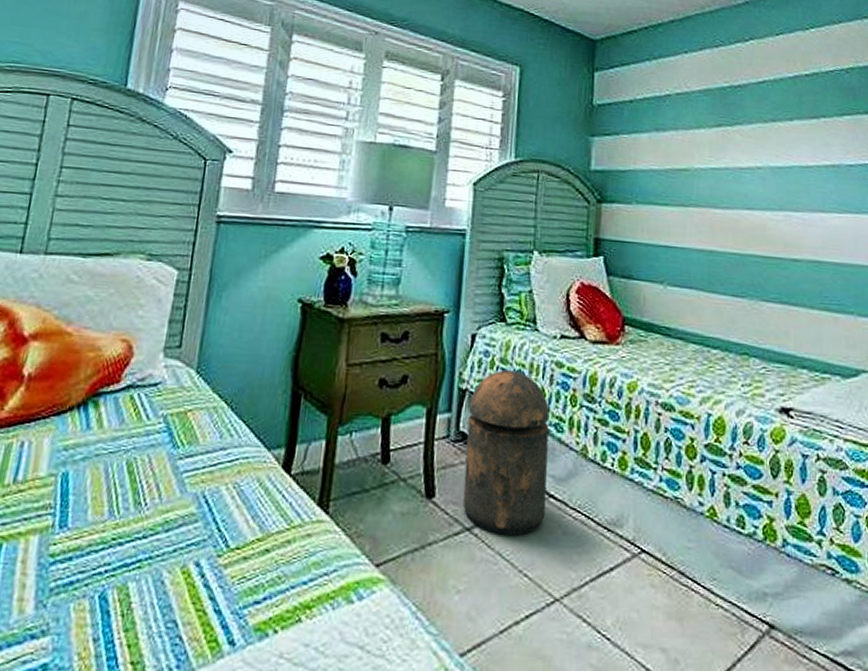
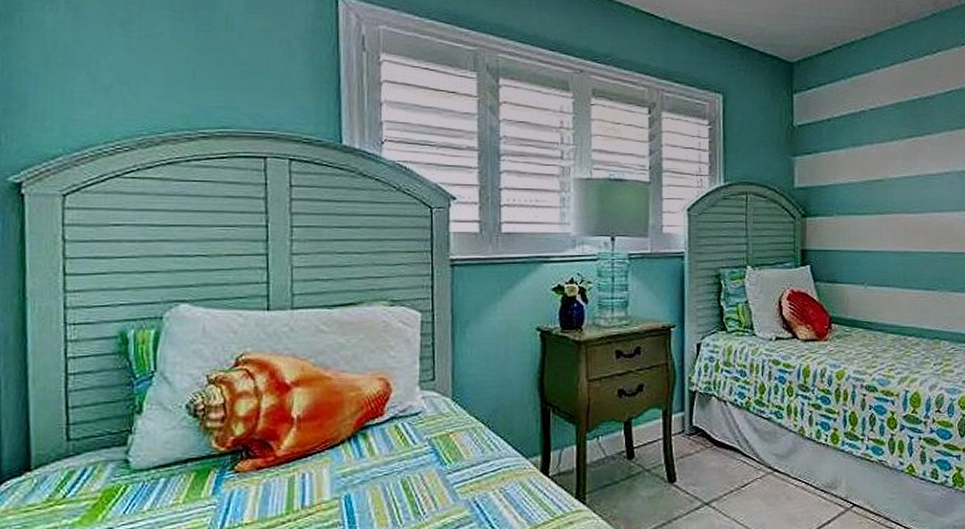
trash can: present [462,370,550,536] -> none [700,371,772,505]

